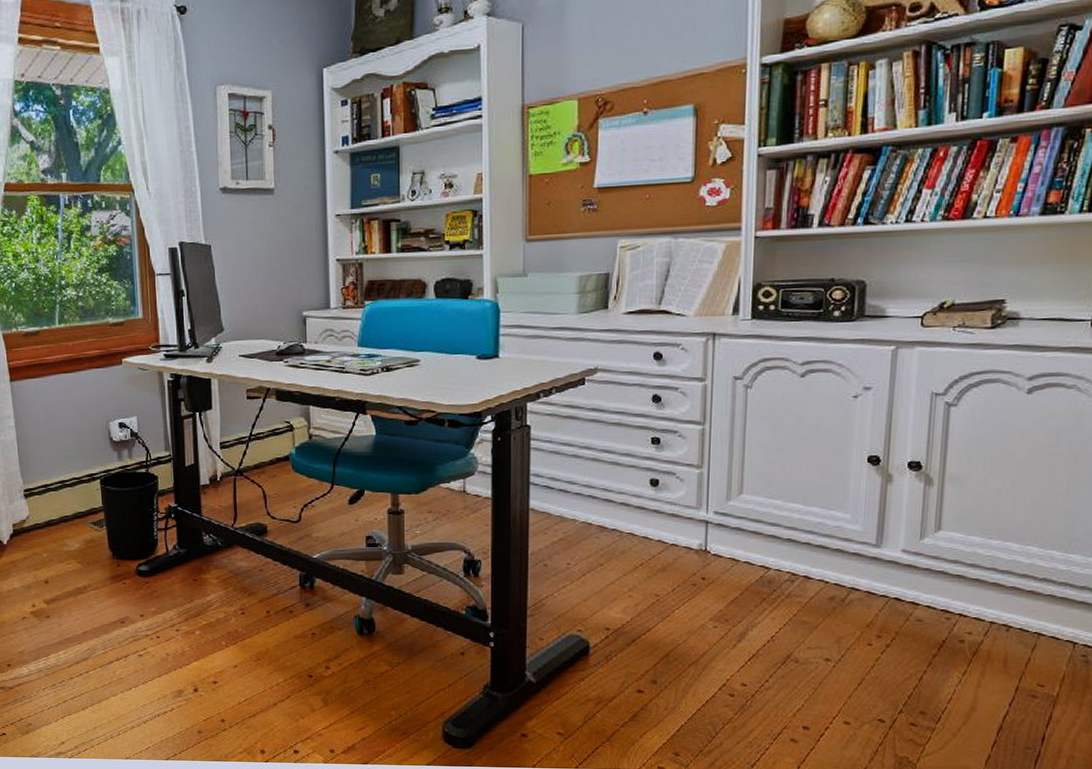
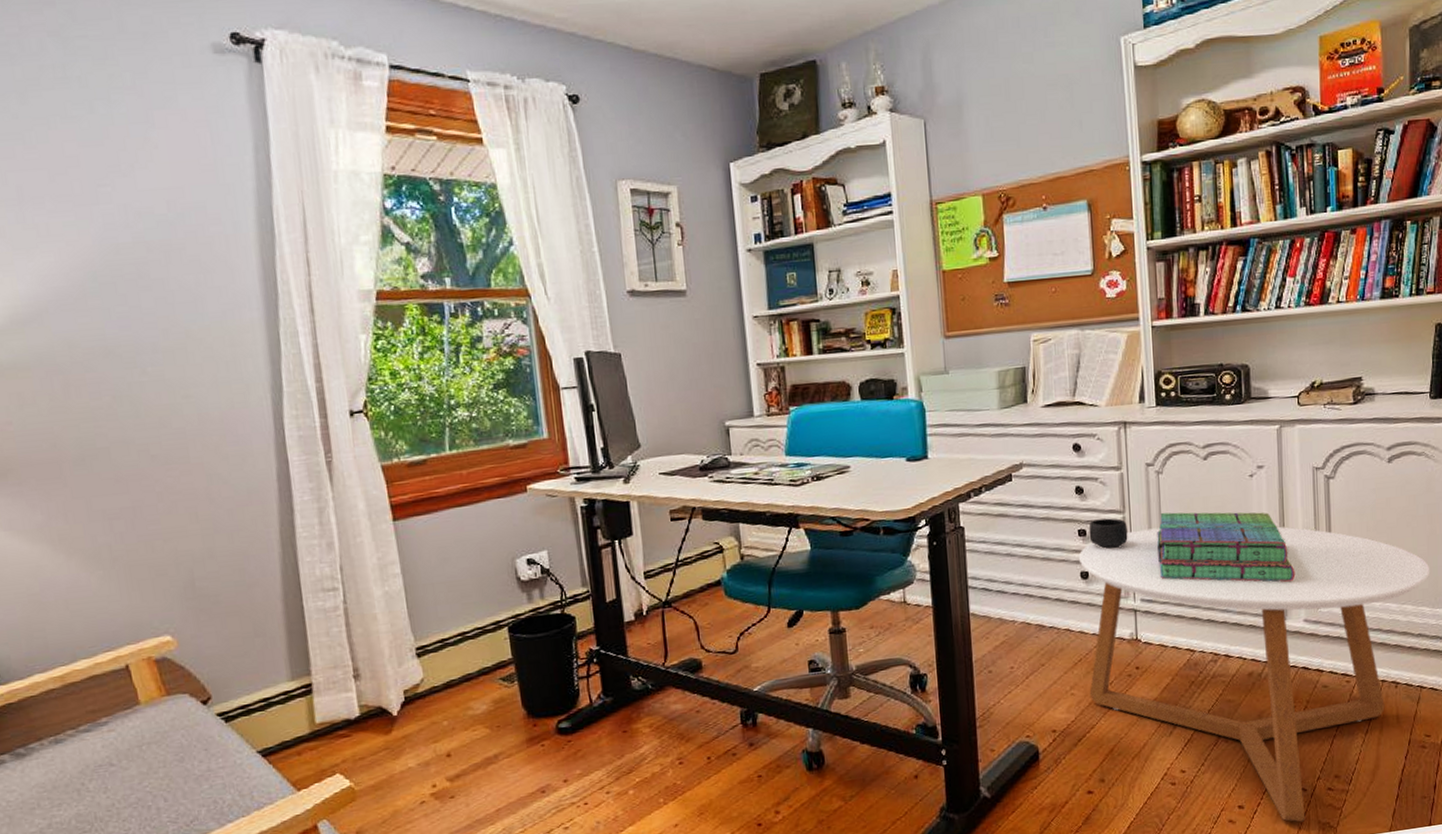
coffee table: none [648,442,1067,753] -> present [1078,526,1430,822]
mug: none [663,428,706,460] -> present [1089,518,1128,549]
stack of books: none [737,427,898,510] -> present [1156,512,1296,583]

